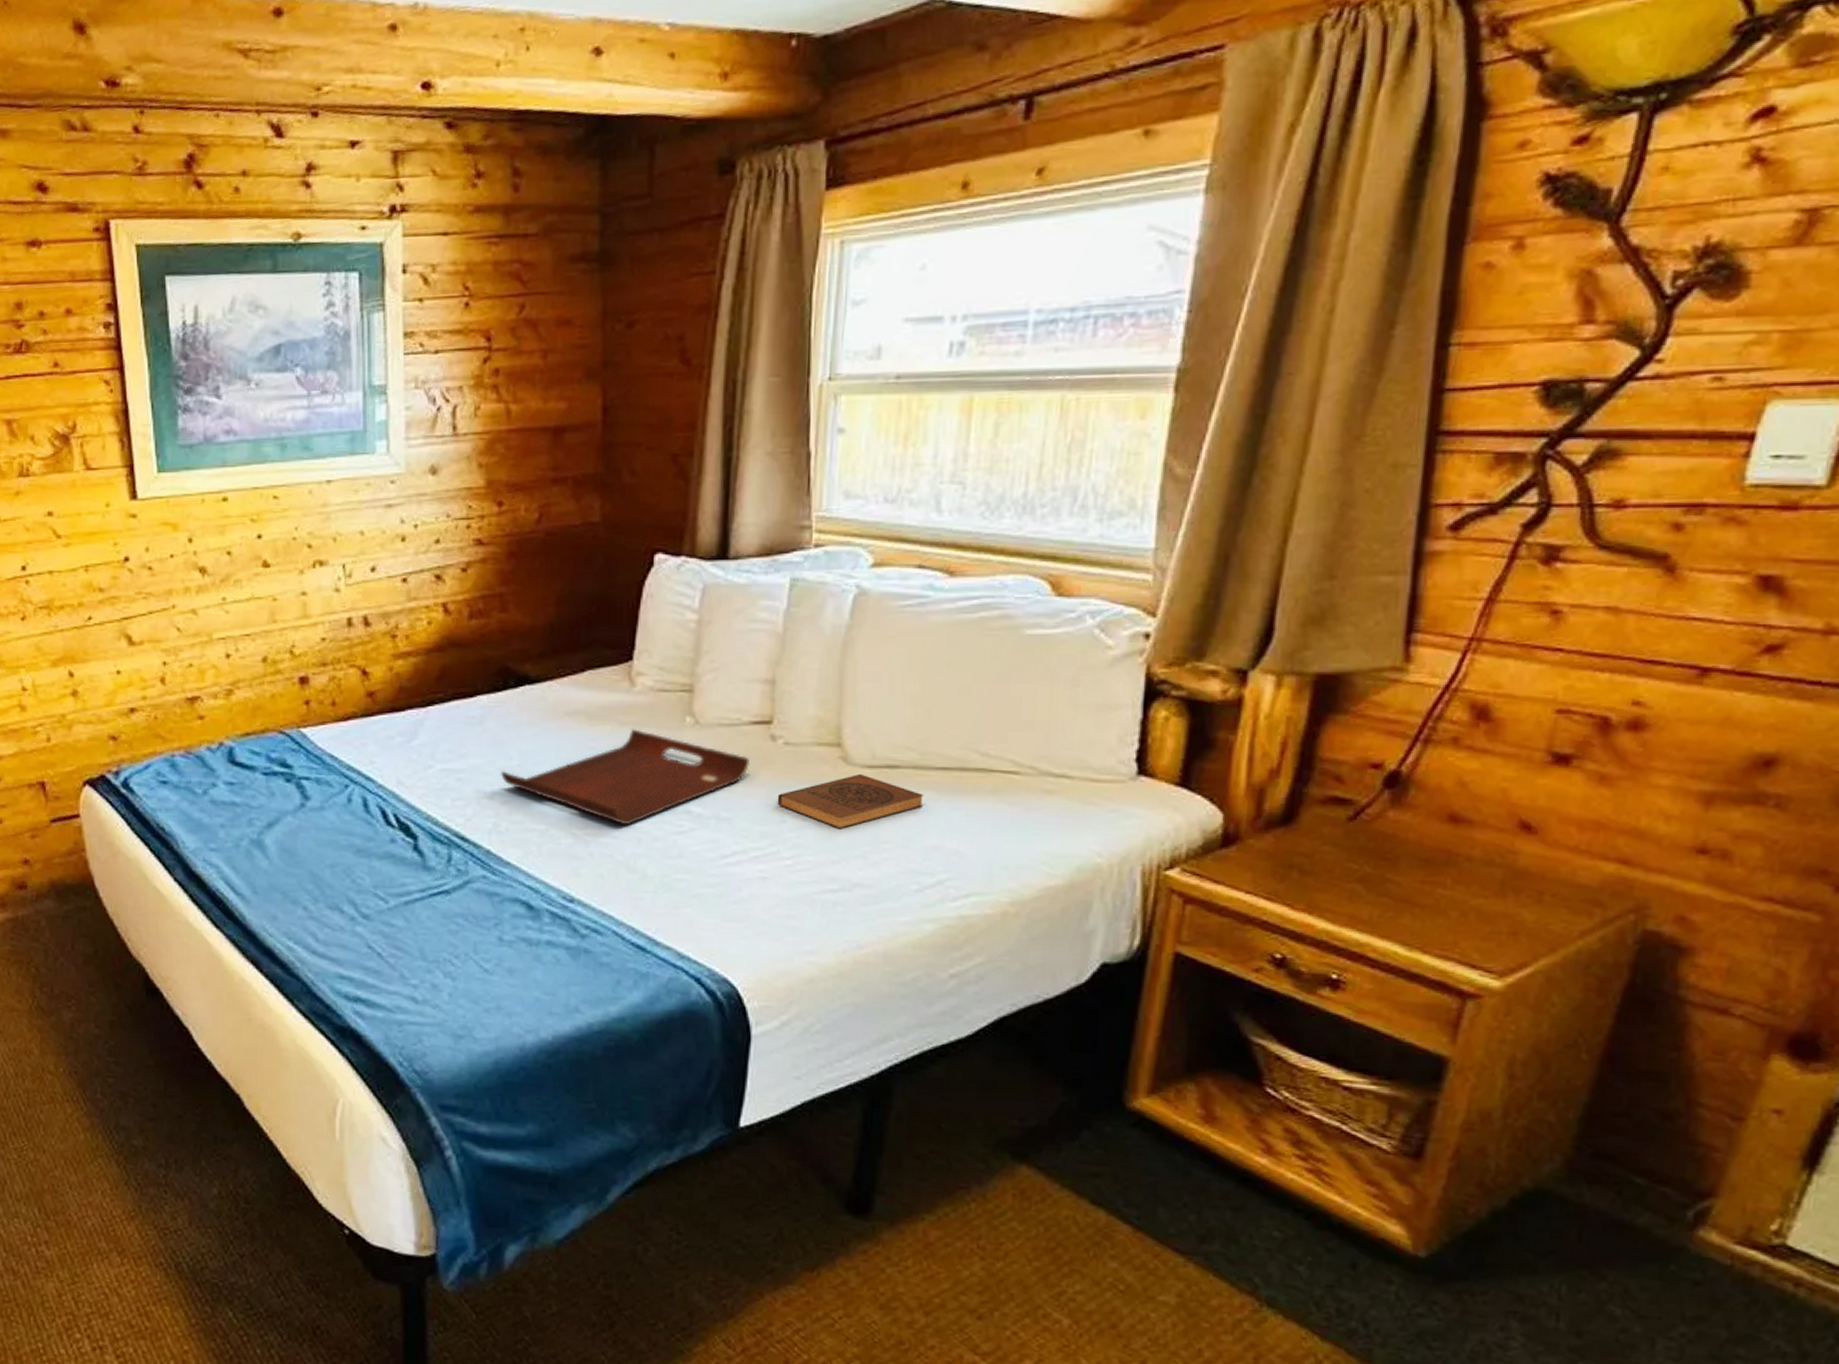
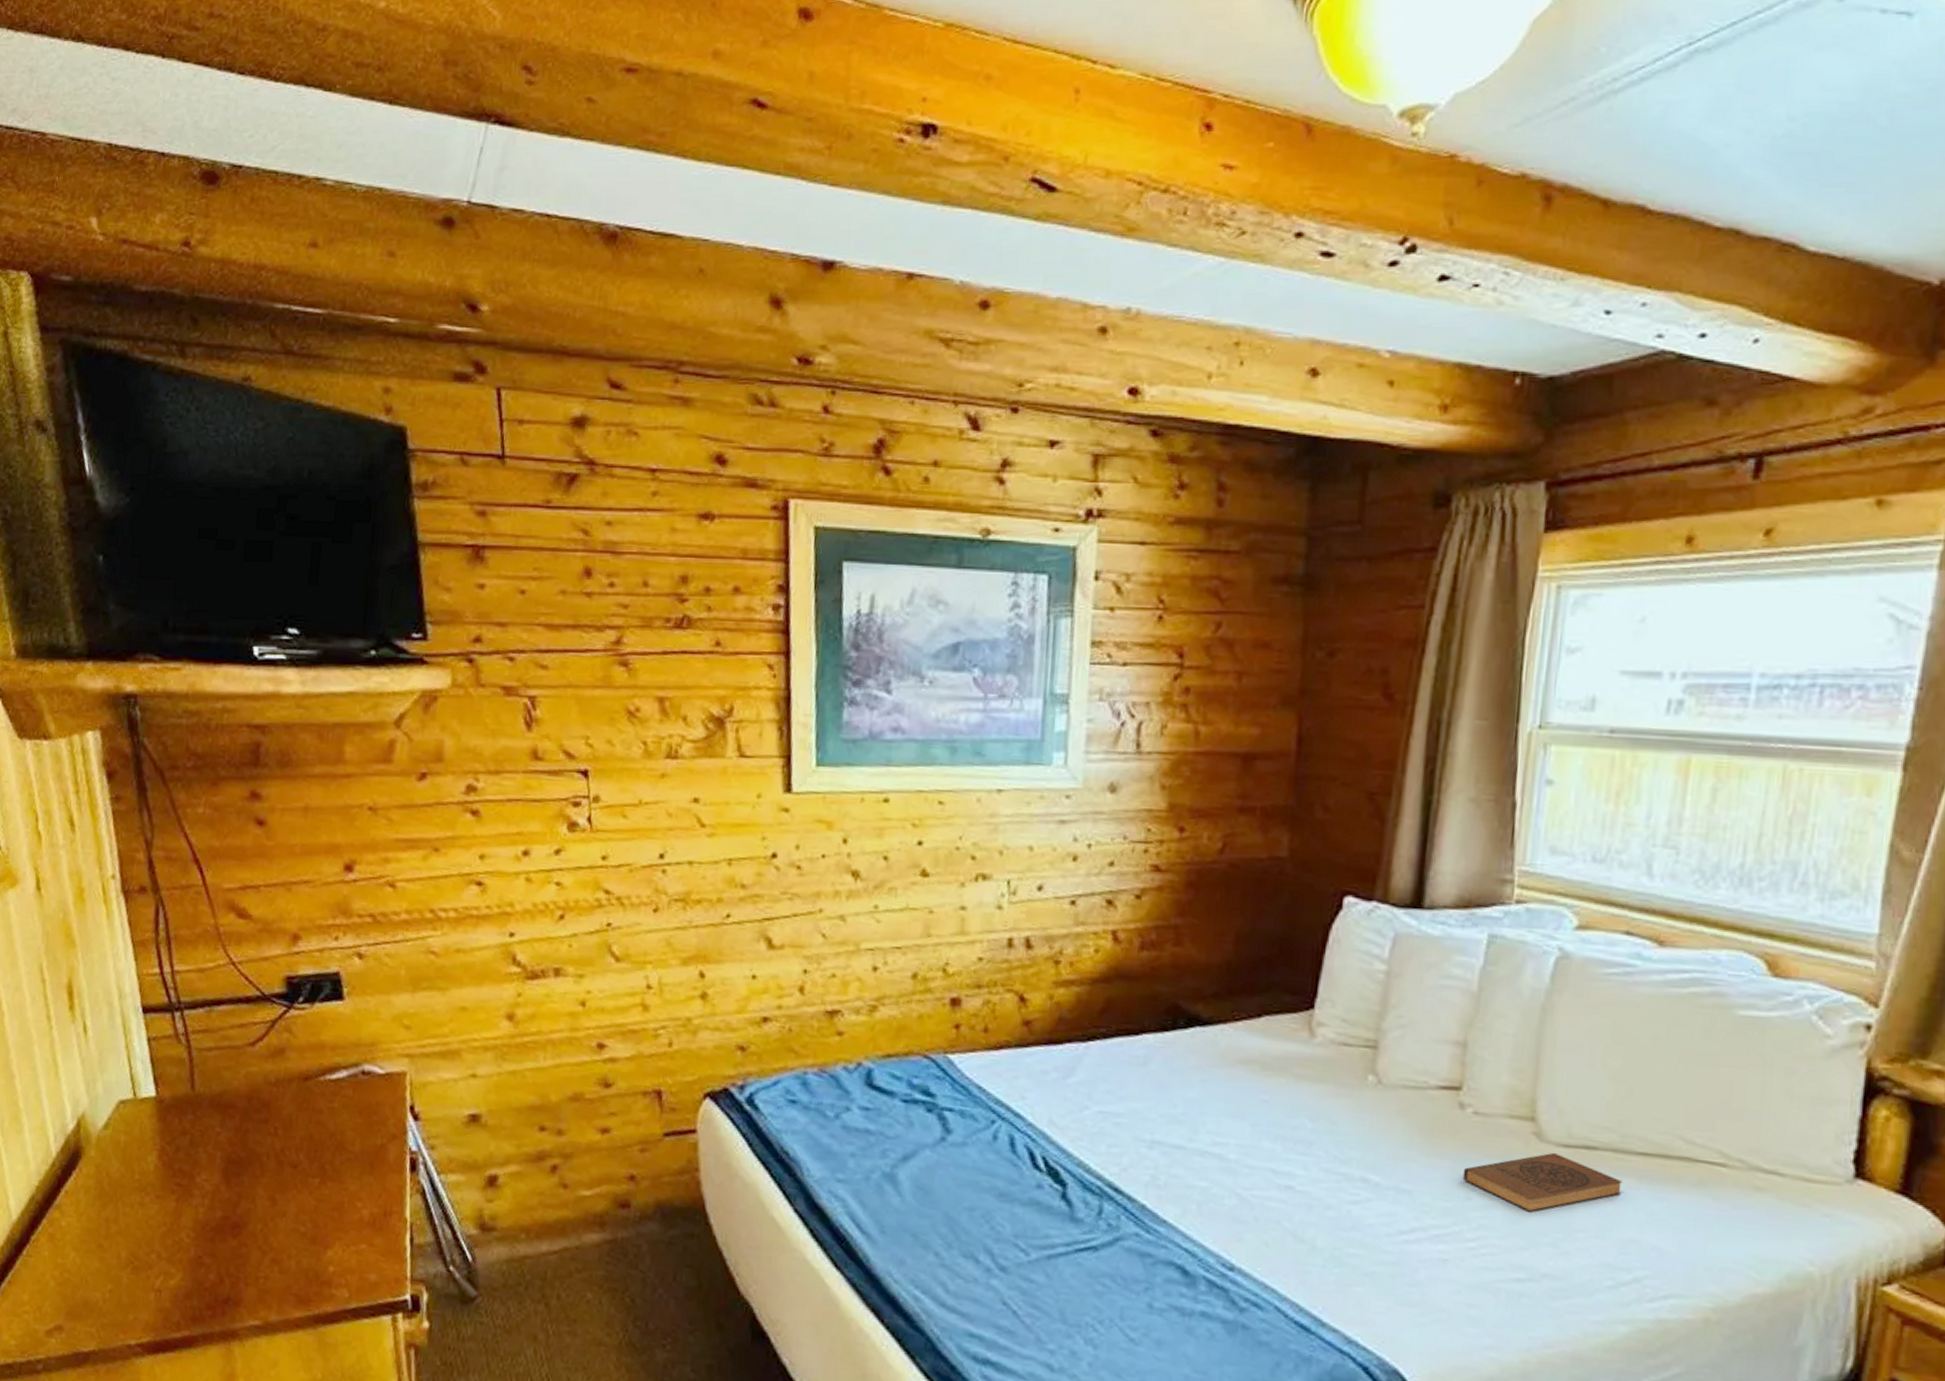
serving tray: present [499,729,750,826] -> none [1161,1083,1435,1190]

